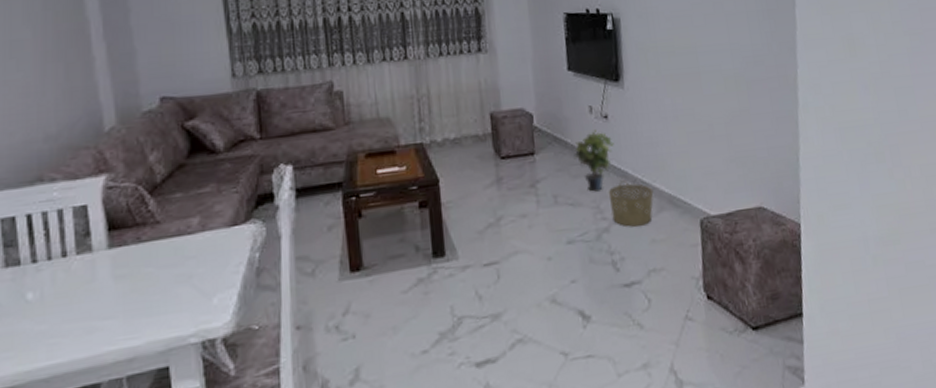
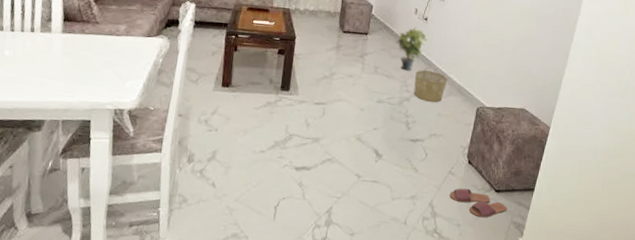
slippers: none [693,334,775,372] -> present [449,188,507,218]

